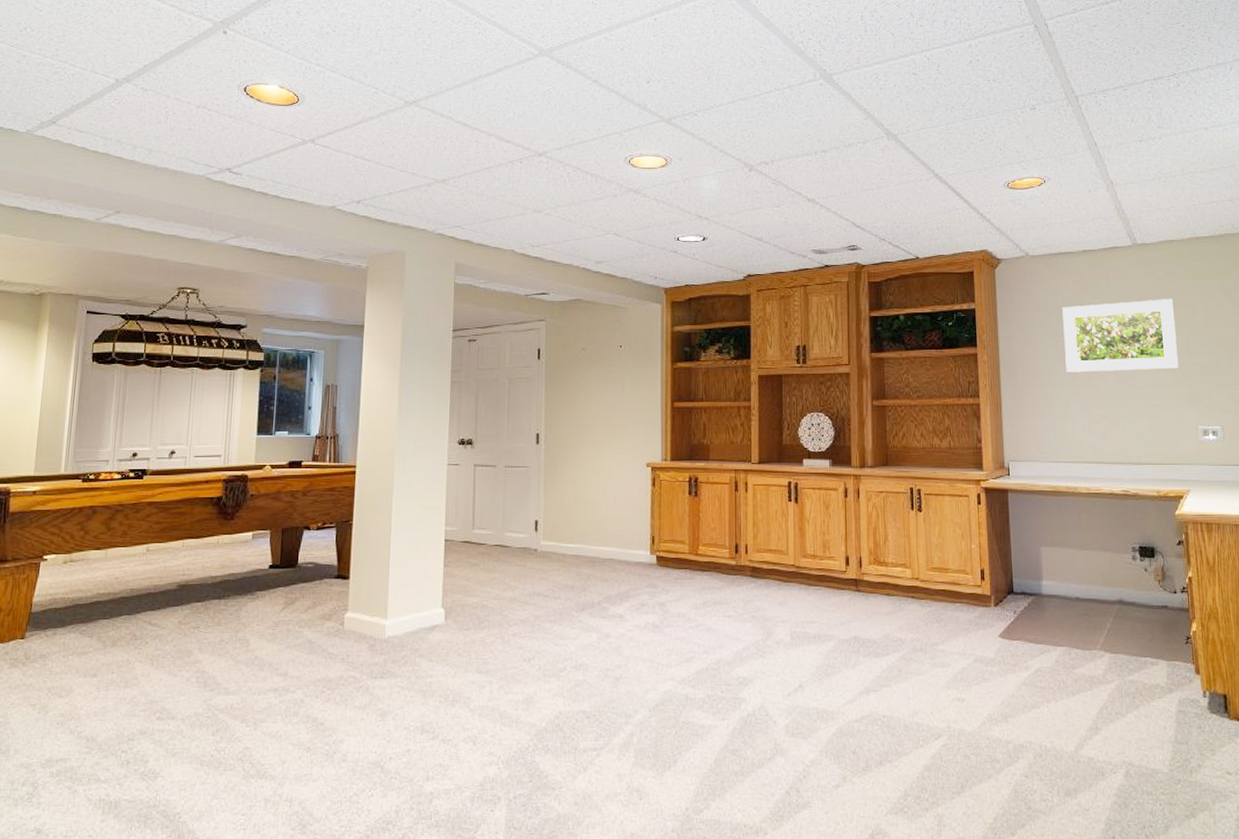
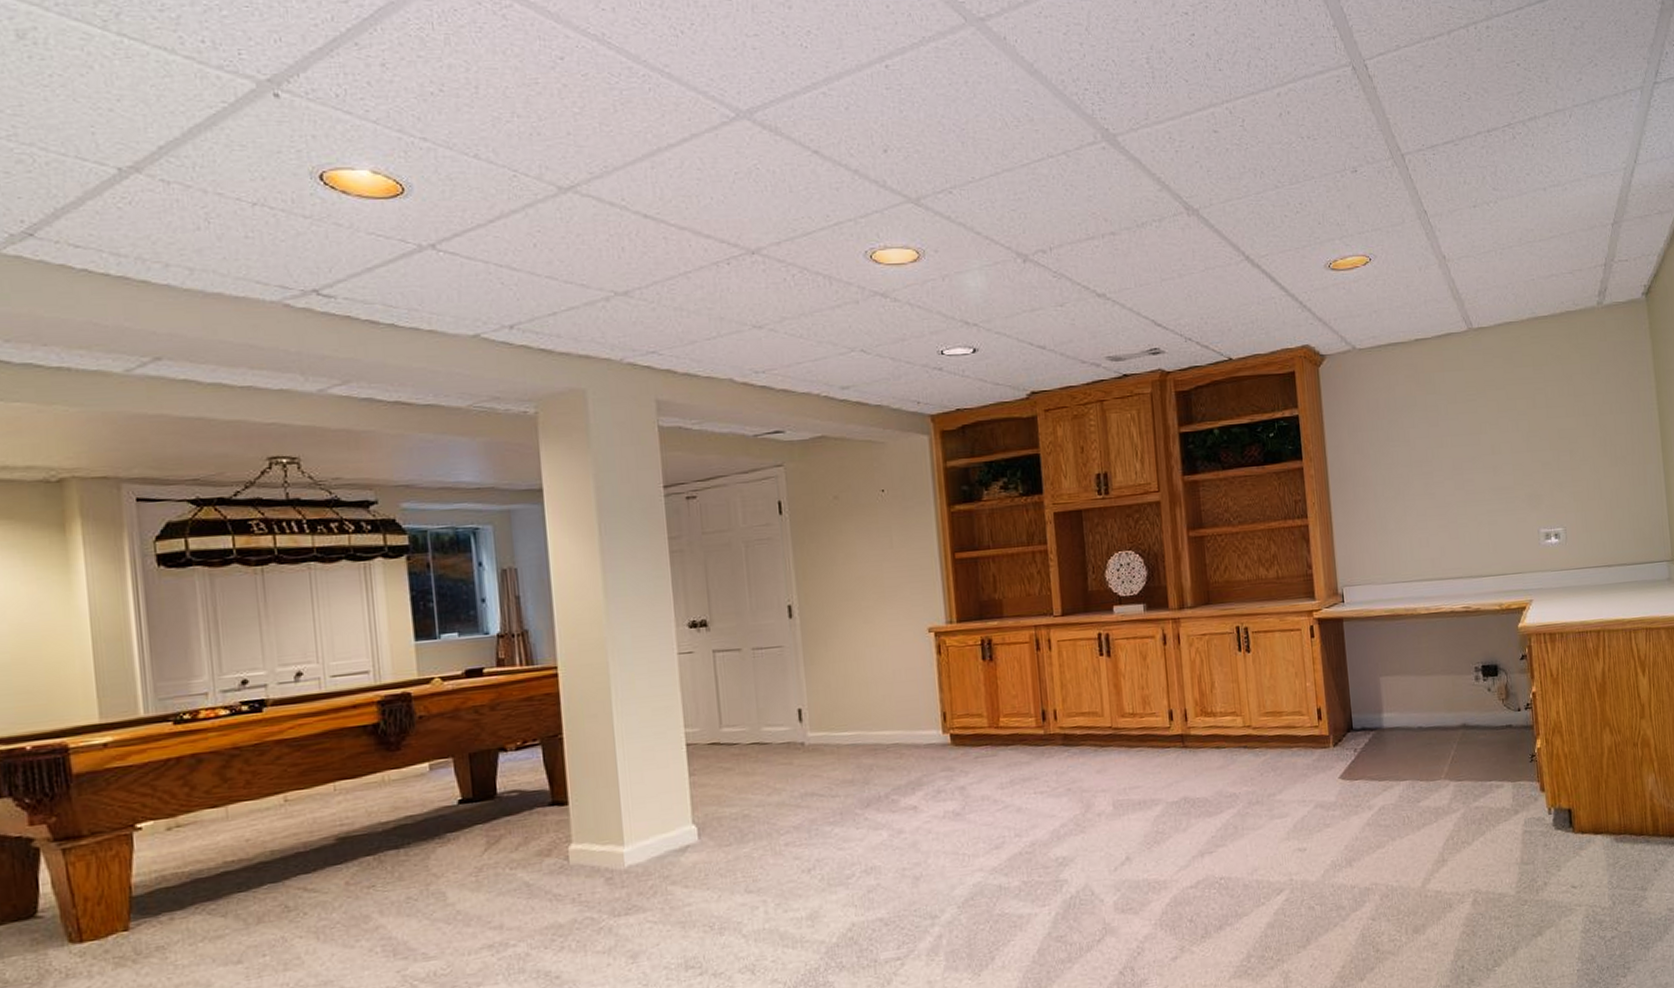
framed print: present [1062,299,1179,372] -> none [1394,389,1520,481]

